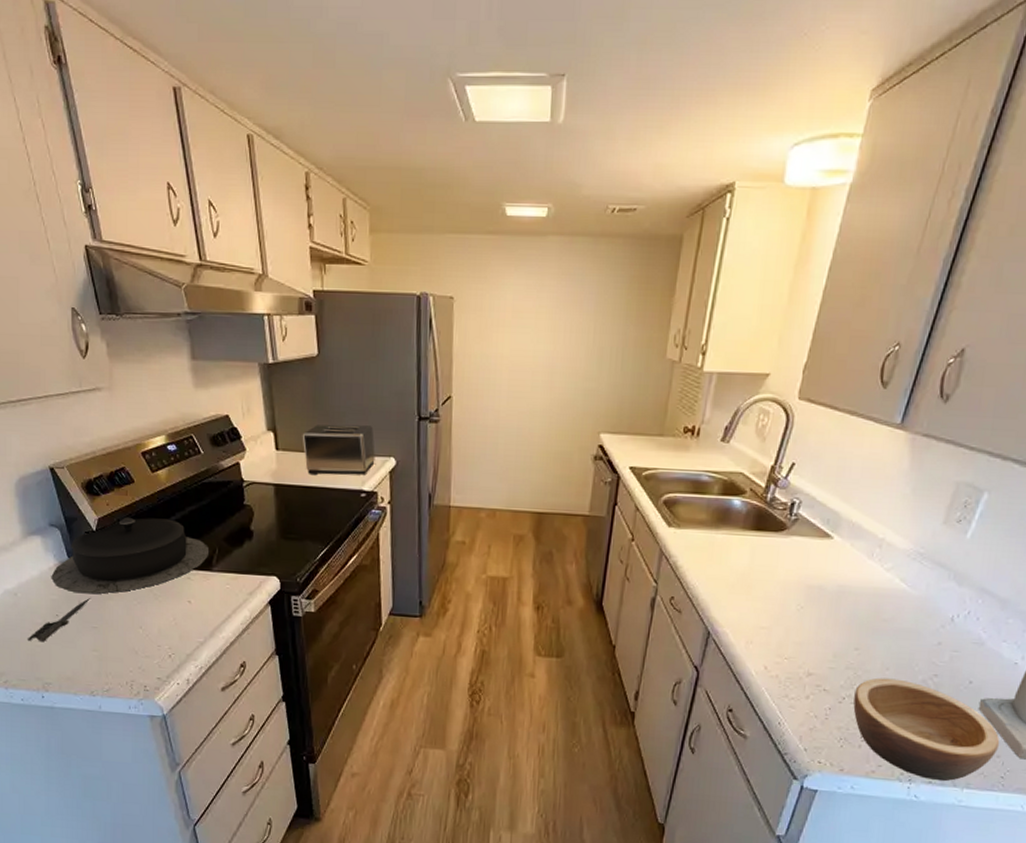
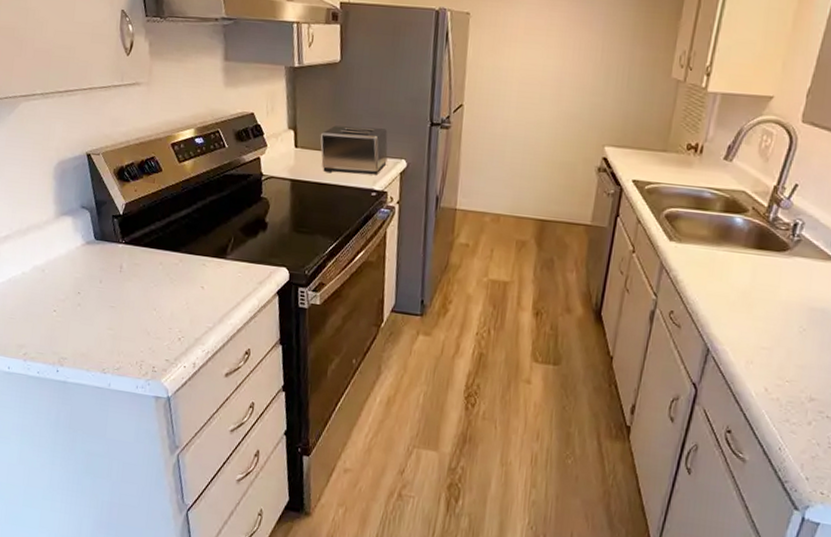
knife: present [28,597,91,642] -> none [50,277,112,317]
cooking pot: present [51,517,210,594] -> none [77,203,225,275]

